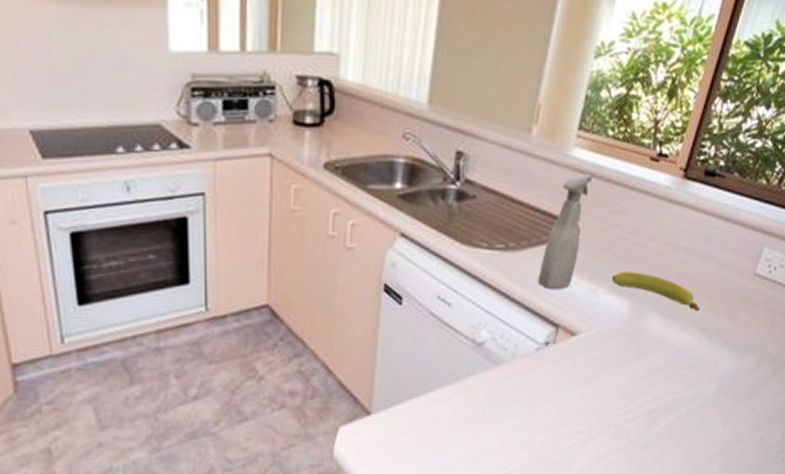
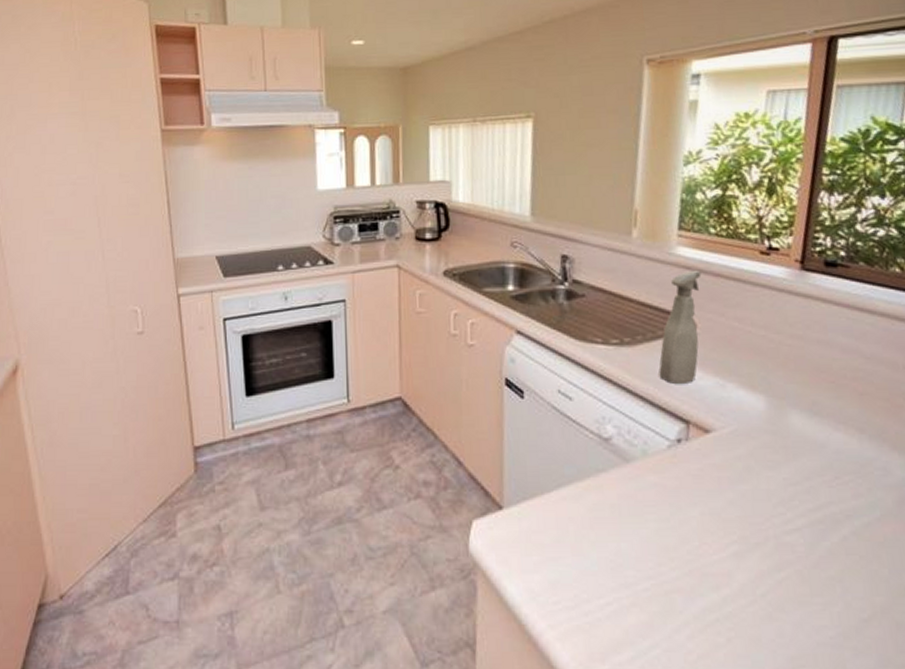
fruit: present [612,271,700,312] -> none [740,365,852,409]

